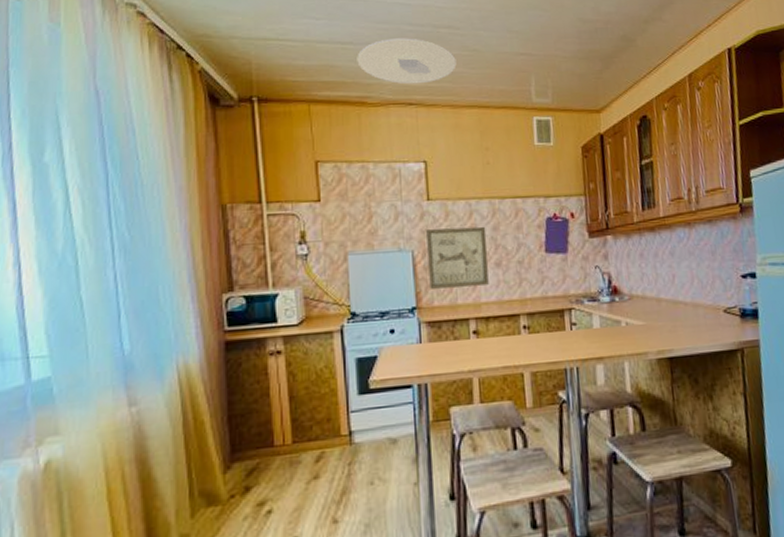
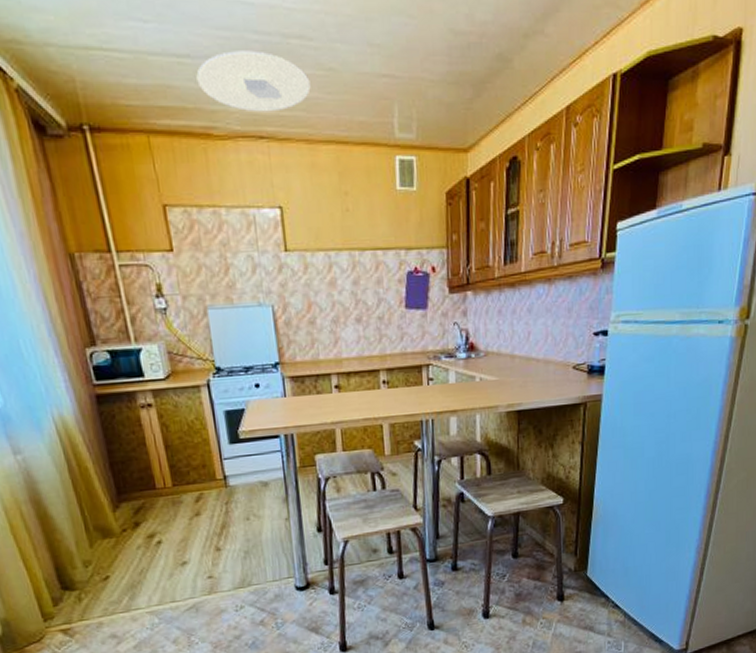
wall art: present [426,226,489,289] -> none [285,280,350,345]

